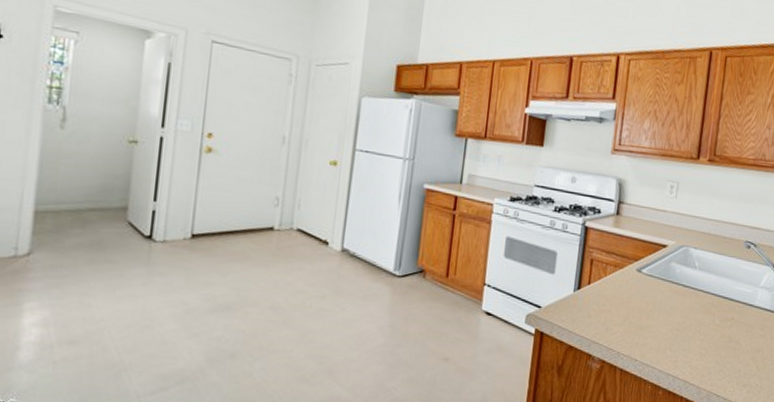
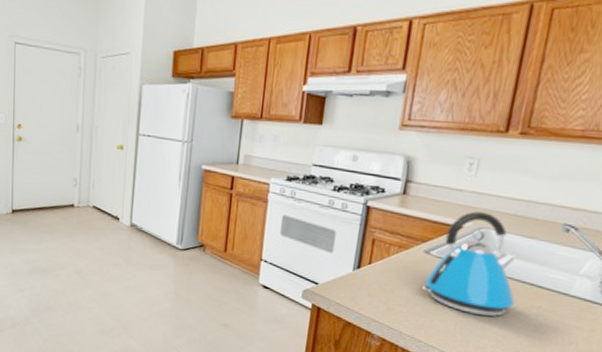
kettle: none [635,230,713,330] -> present [421,211,518,317]

